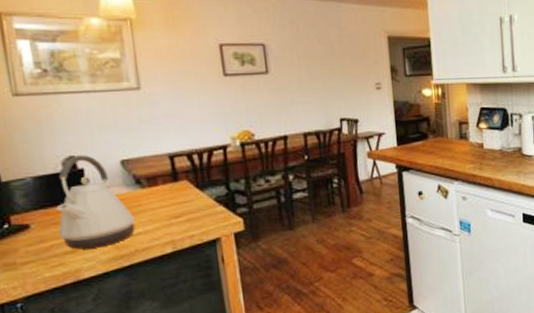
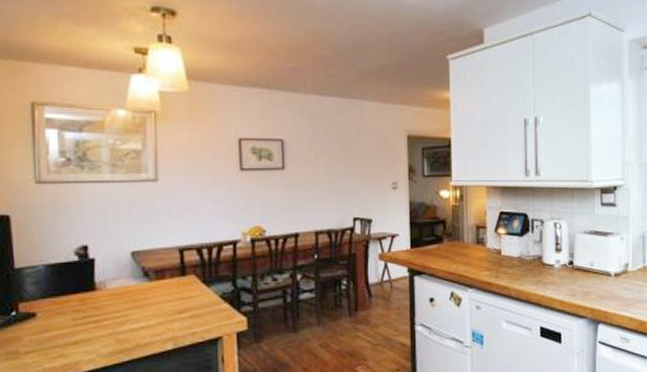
kettle: present [56,155,136,250] -> none [63,245,140,341]

